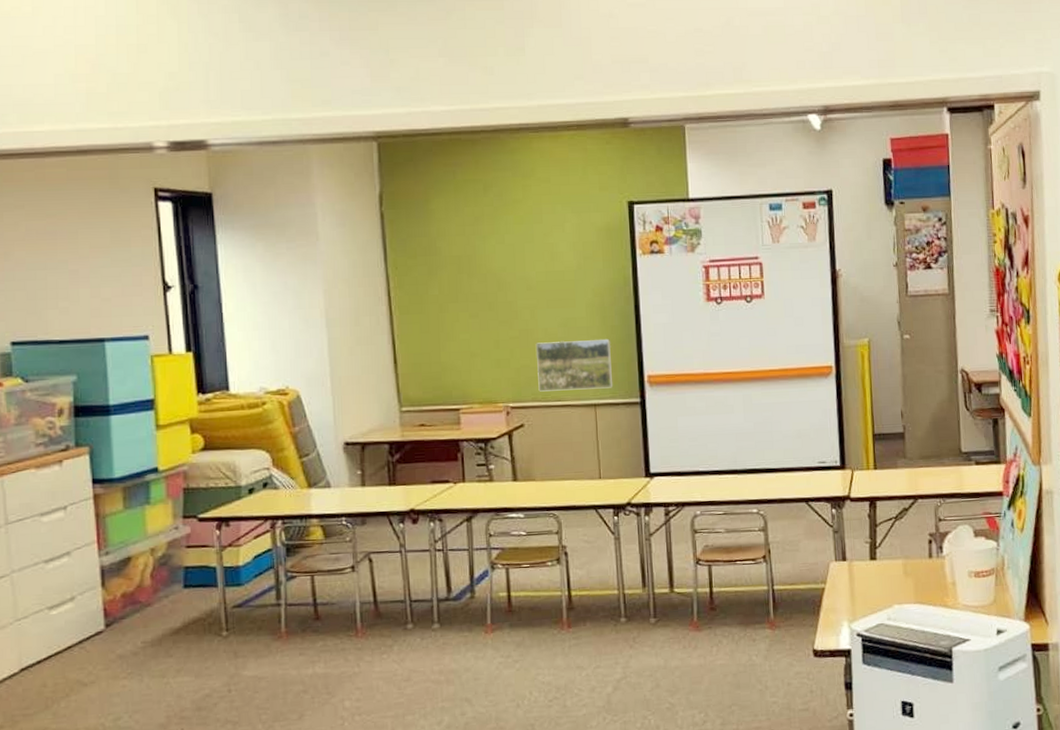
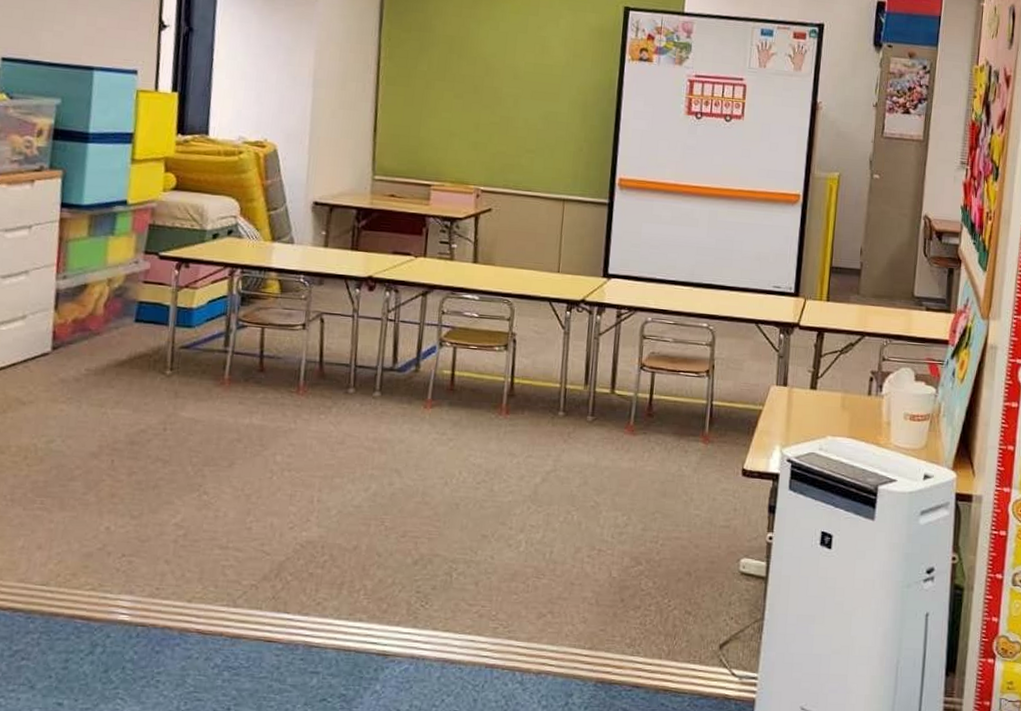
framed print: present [535,339,614,392] -> none [511,131,588,186]

